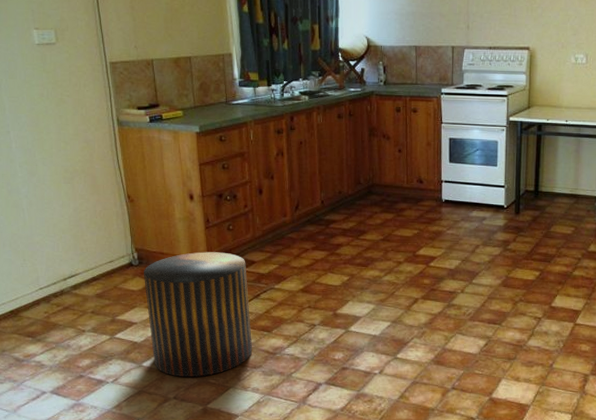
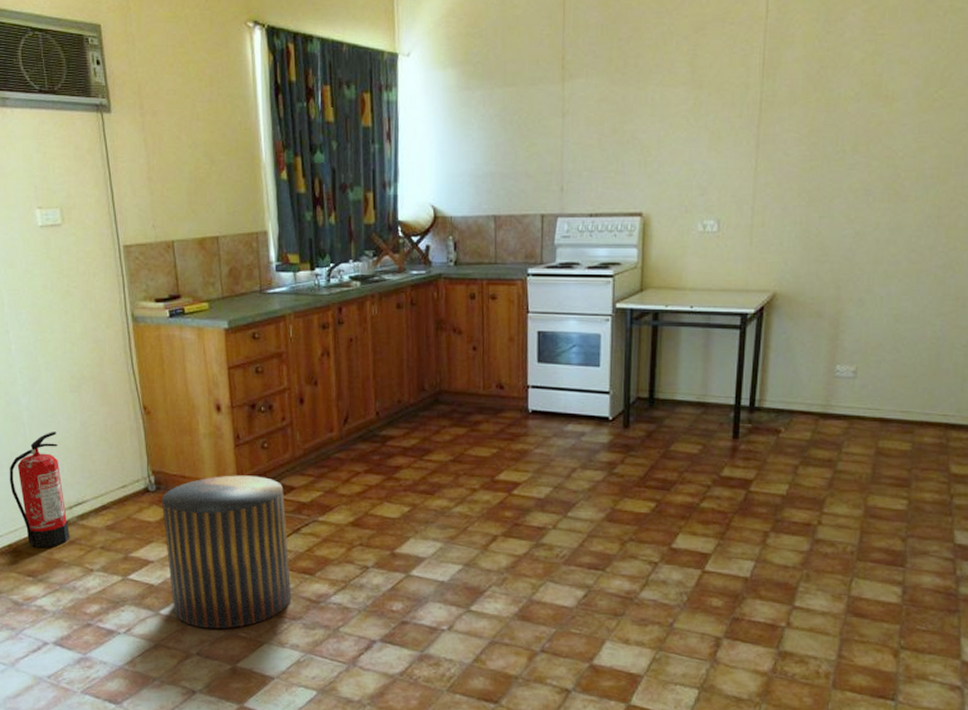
fire extinguisher: none [10,216,64,313] -> present [9,432,69,548]

